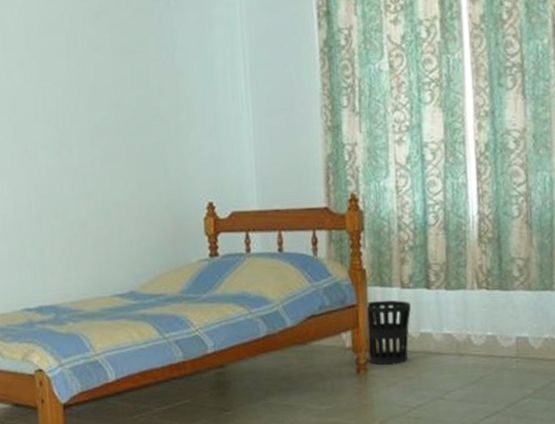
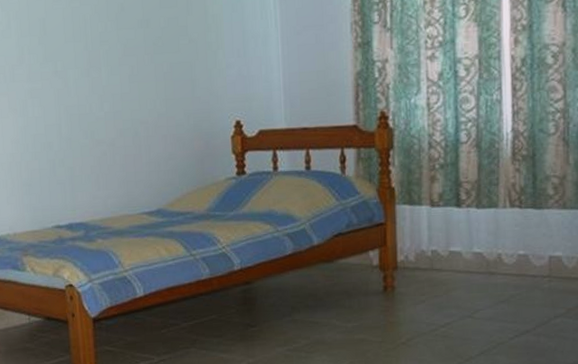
wastebasket: present [366,300,411,365] -> none [394,218,440,283]

